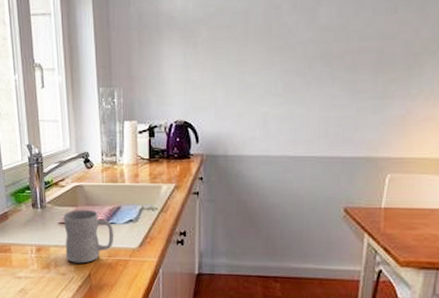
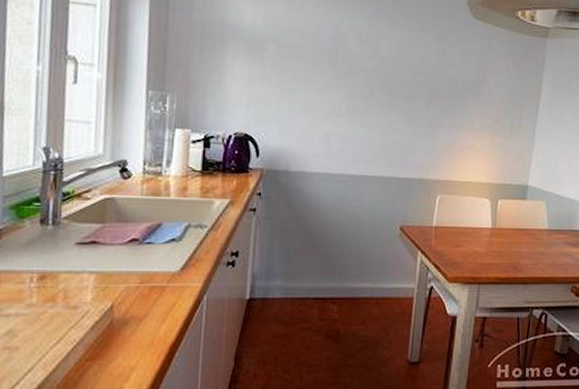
mug: present [63,209,114,264] -> none [81,226,151,293]

